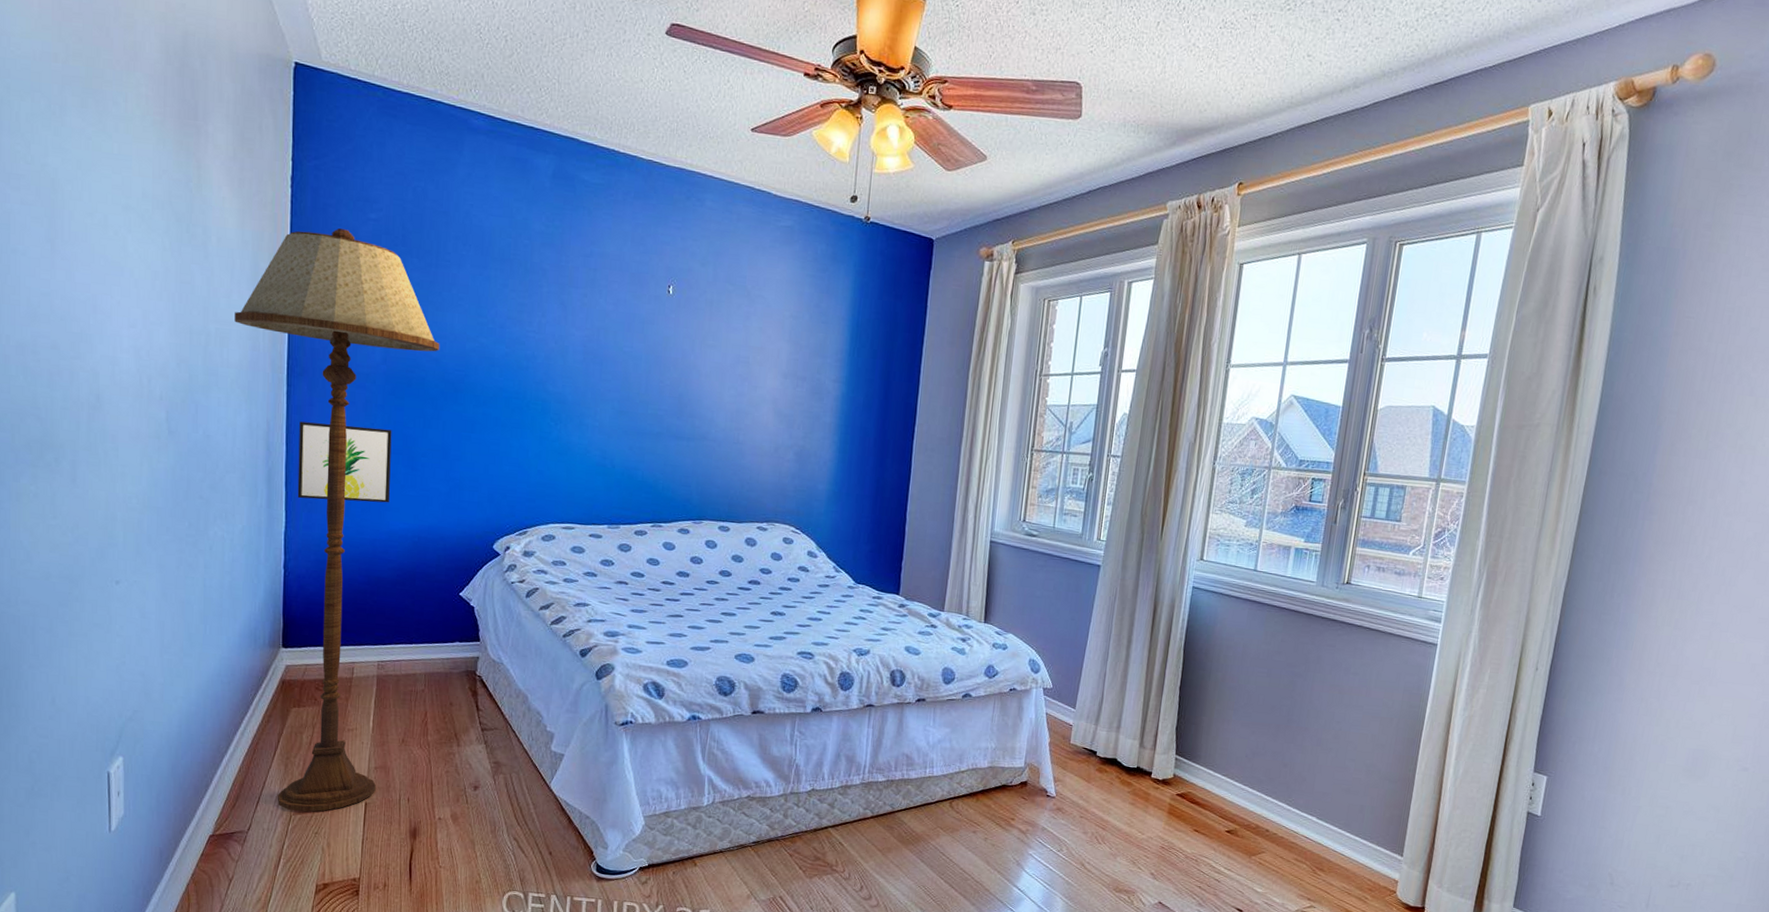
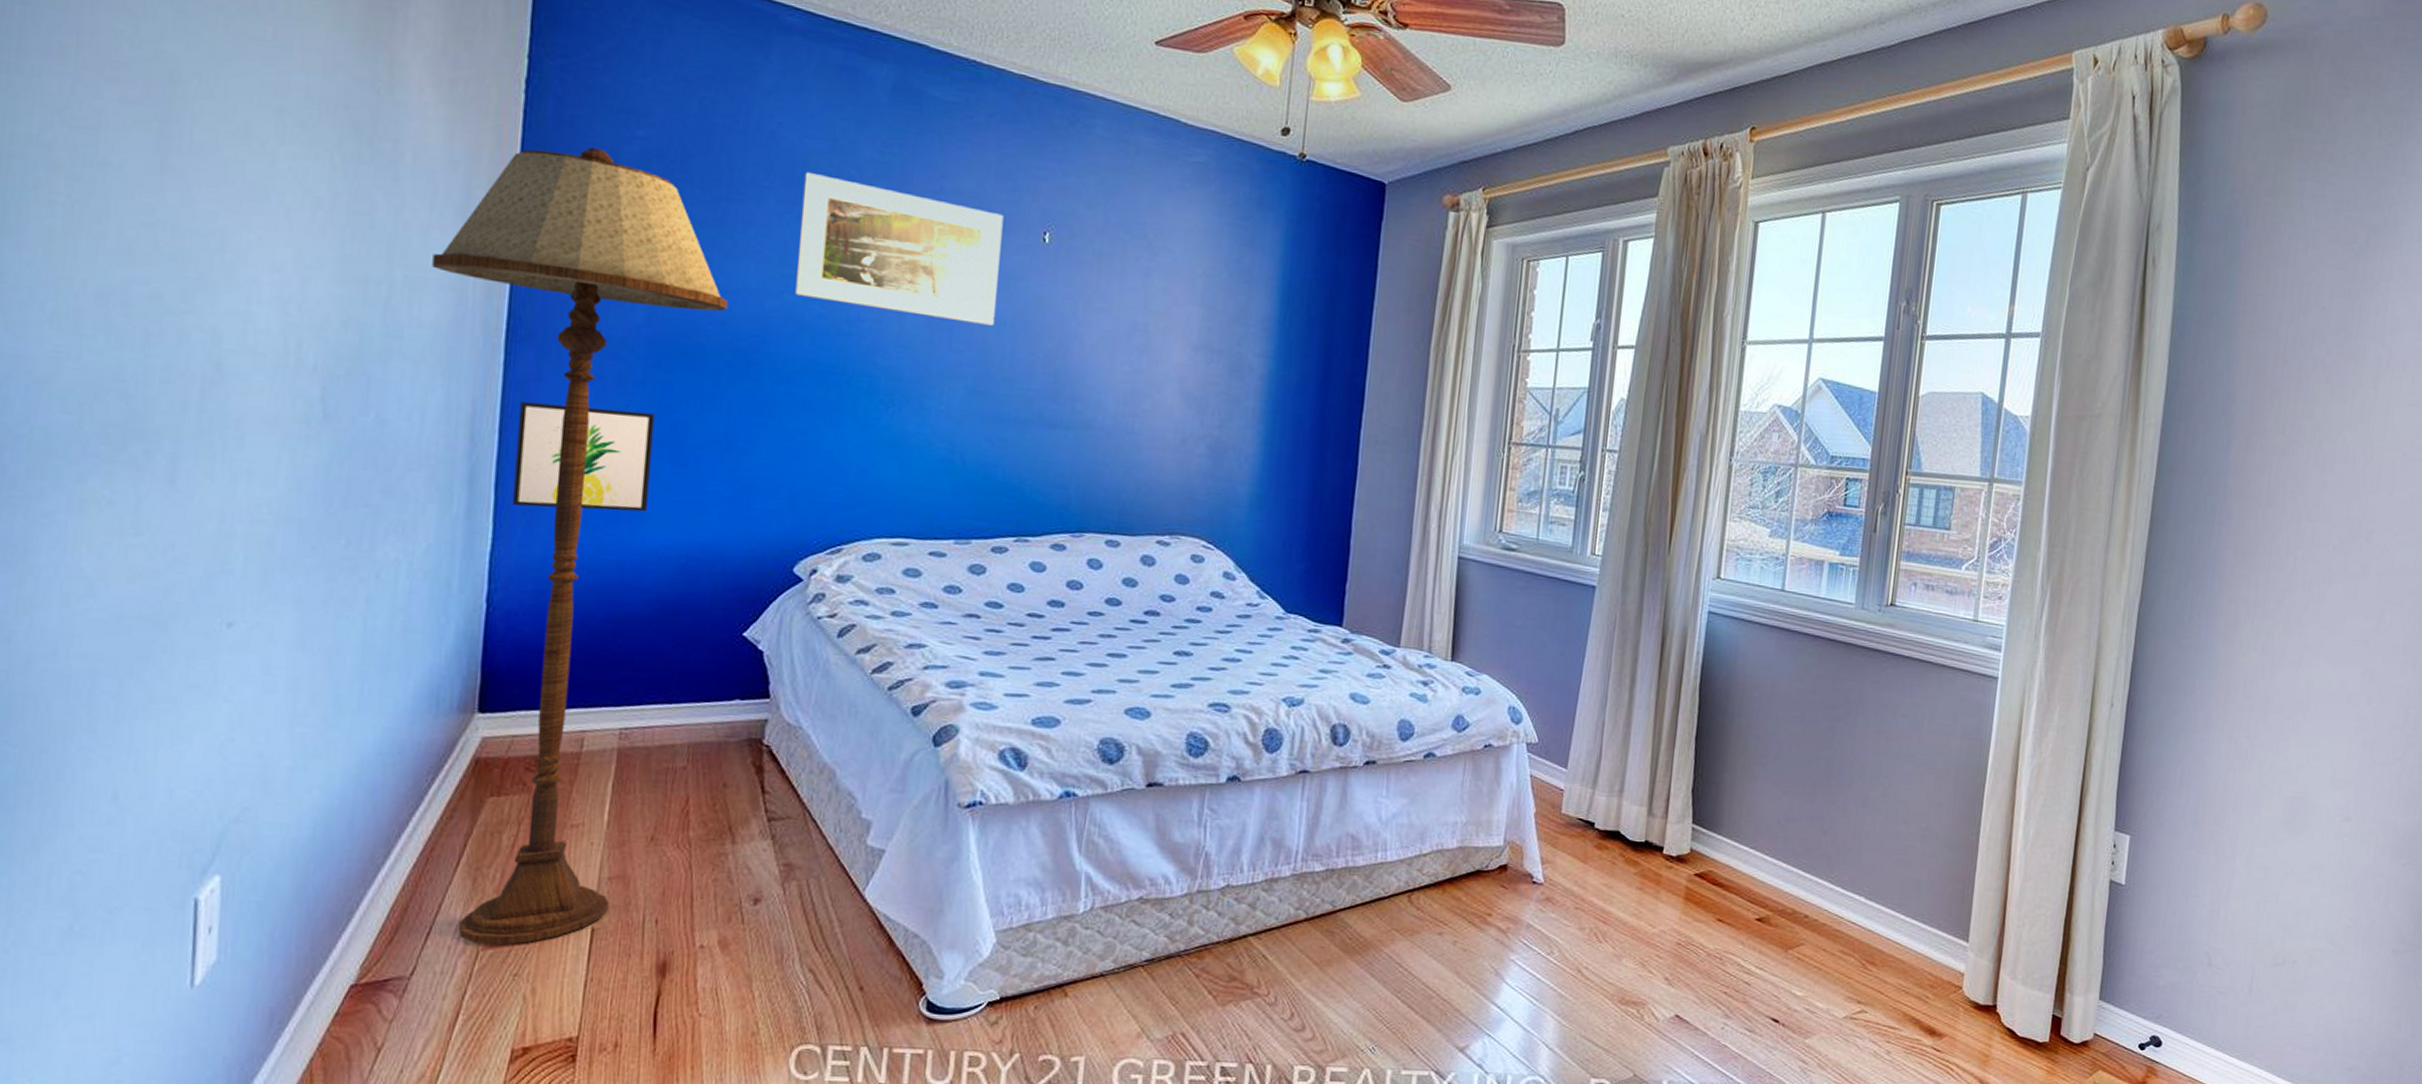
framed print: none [487,242,638,360] -> present [795,171,1004,326]

